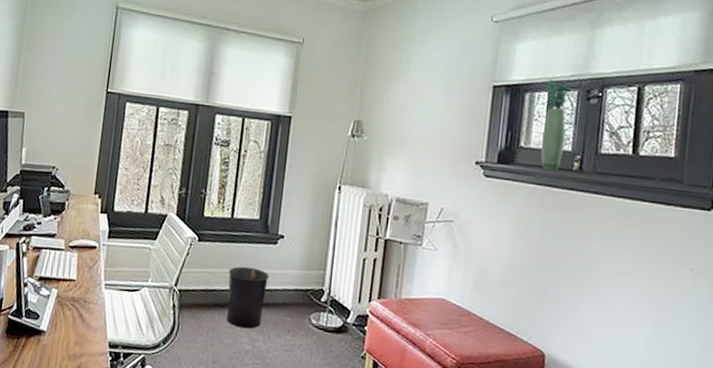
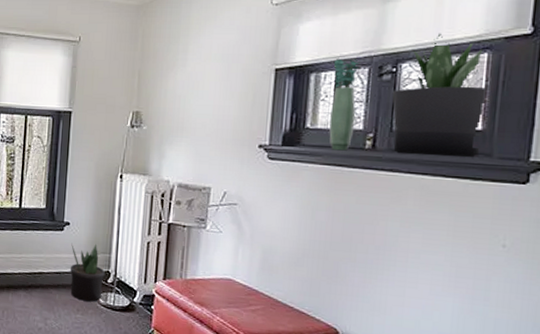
waste bin: present [227,266,270,329] -> none [19,252,58,308]
planter: none [281,258,319,322] -> present [70,244,105,302]
planter: none [598,62,678,184] -> present [392,33,486,158]

